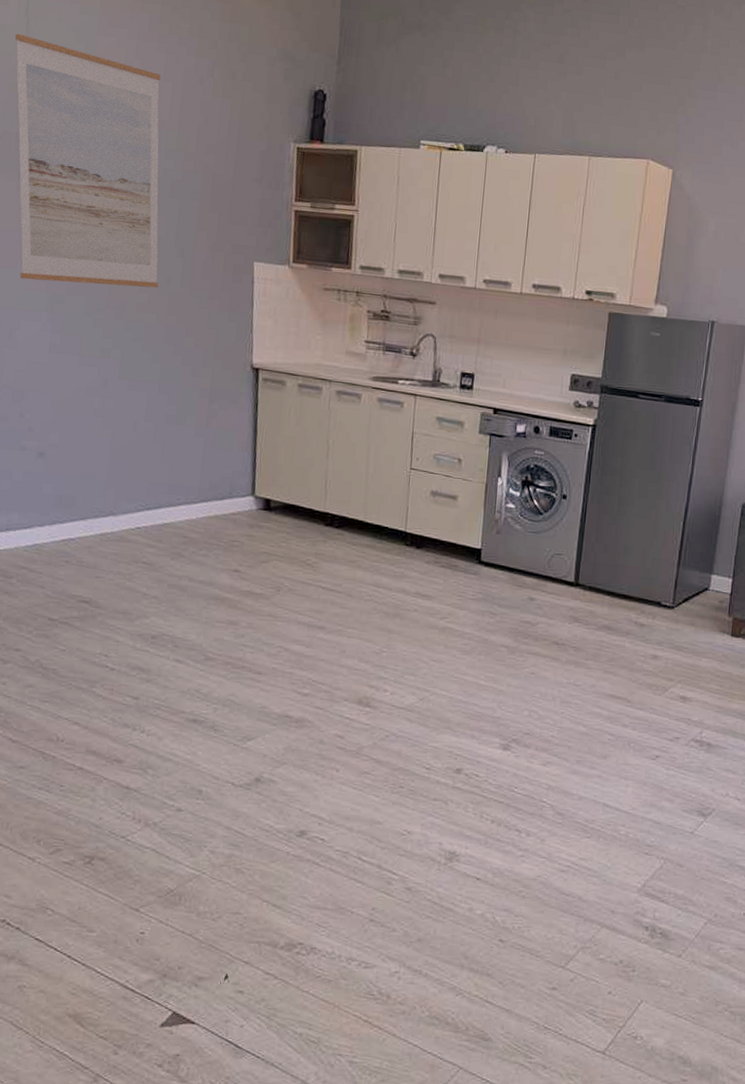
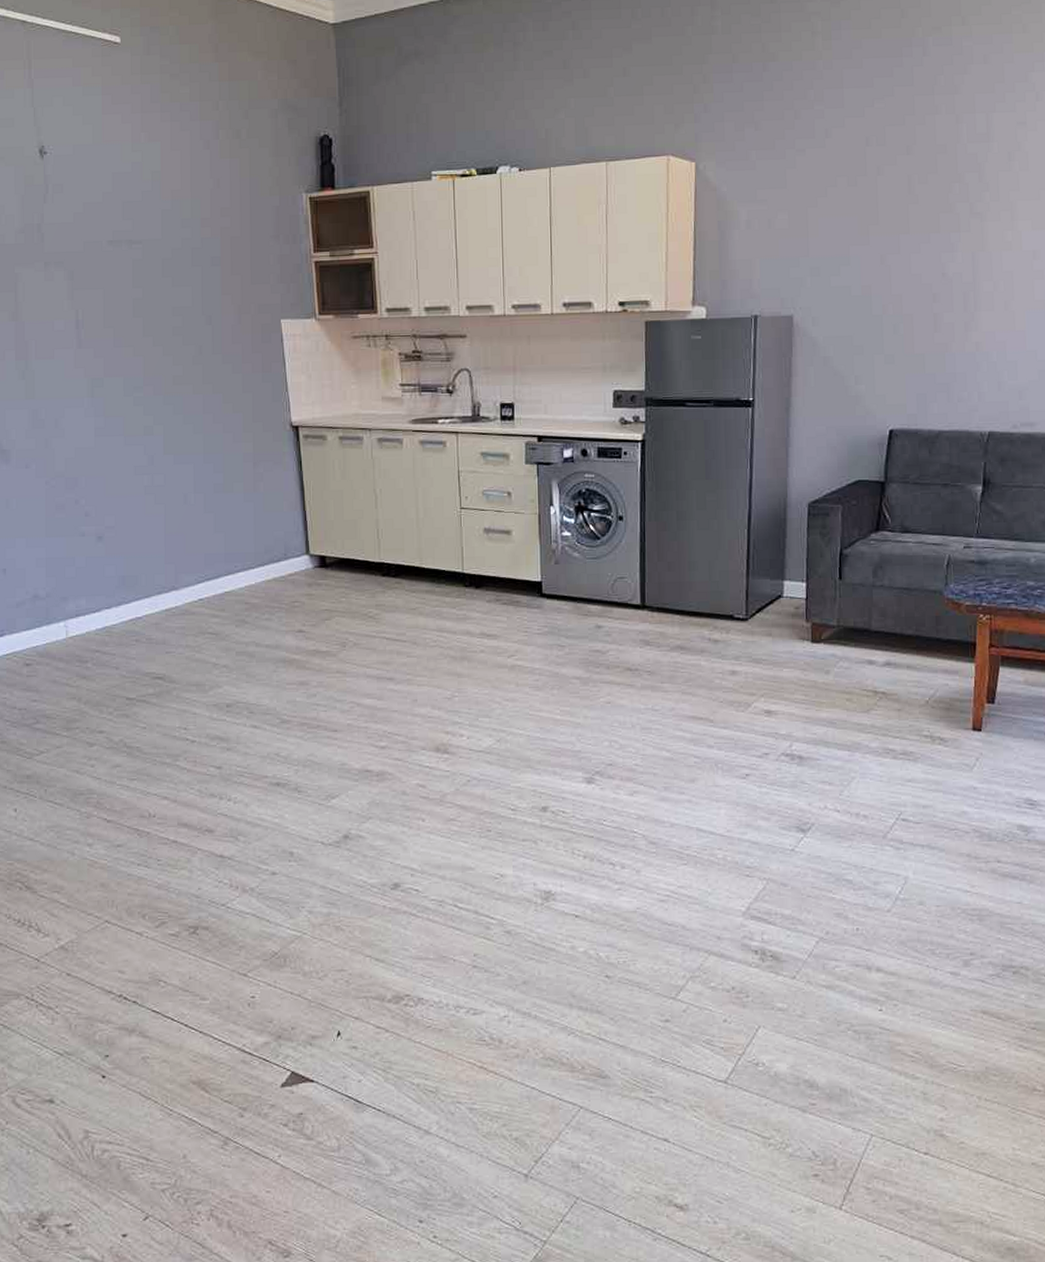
wall art: present [14,33,161,288] -> none [24,124,191,368]

